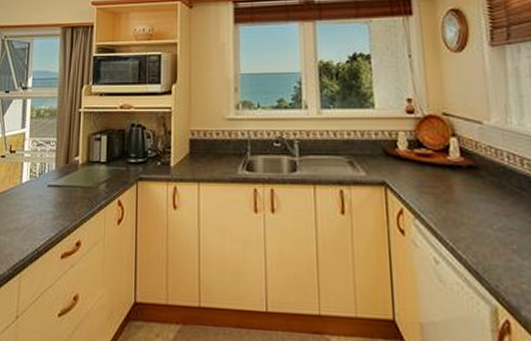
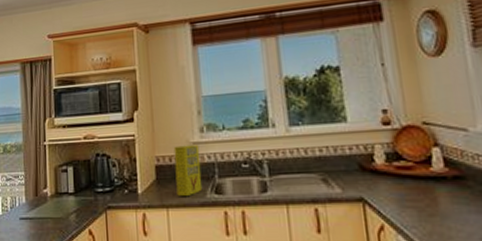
cereal box: none [209,121,235,171] -> present [173,144,203,196]

